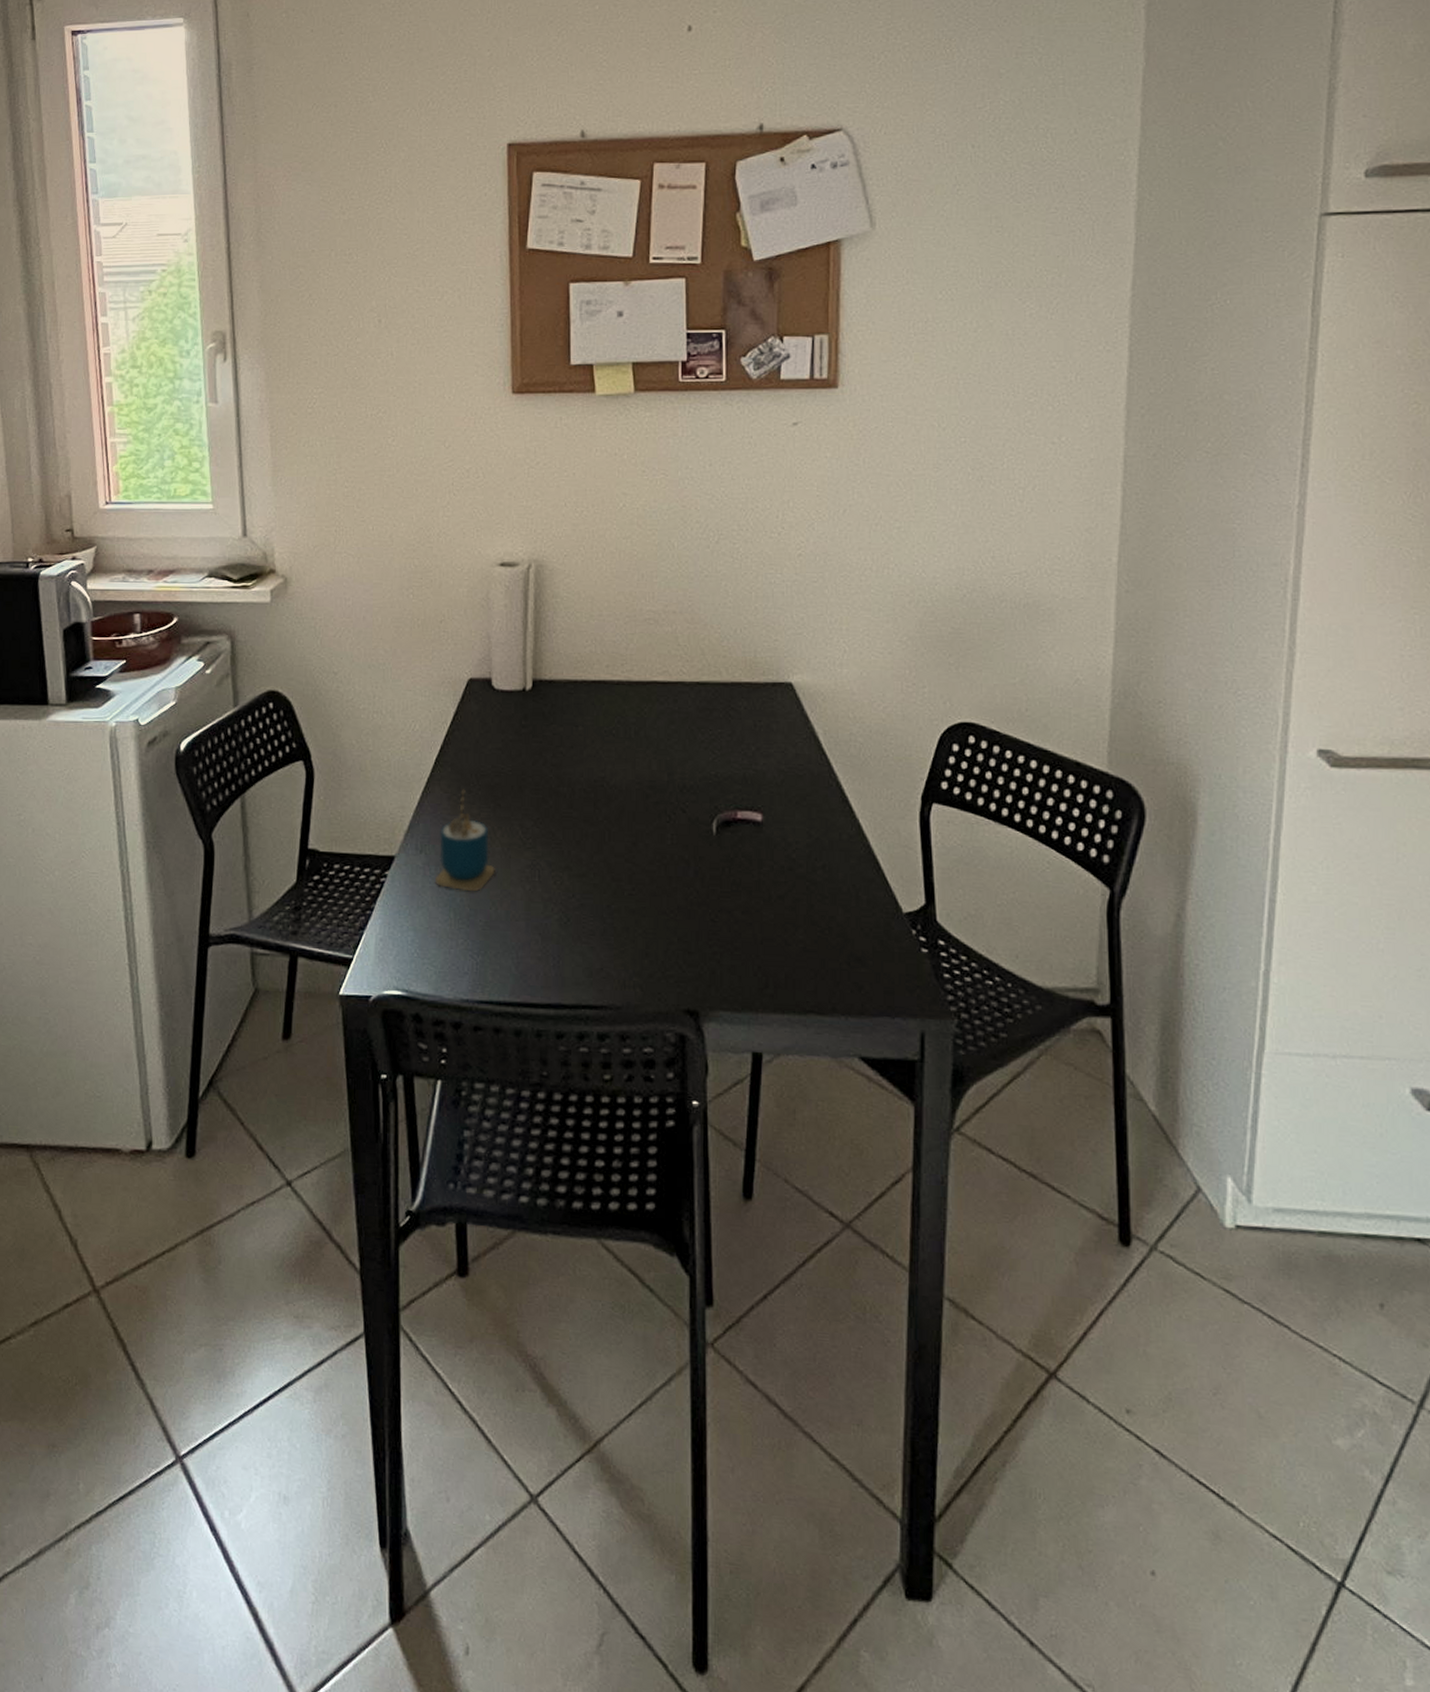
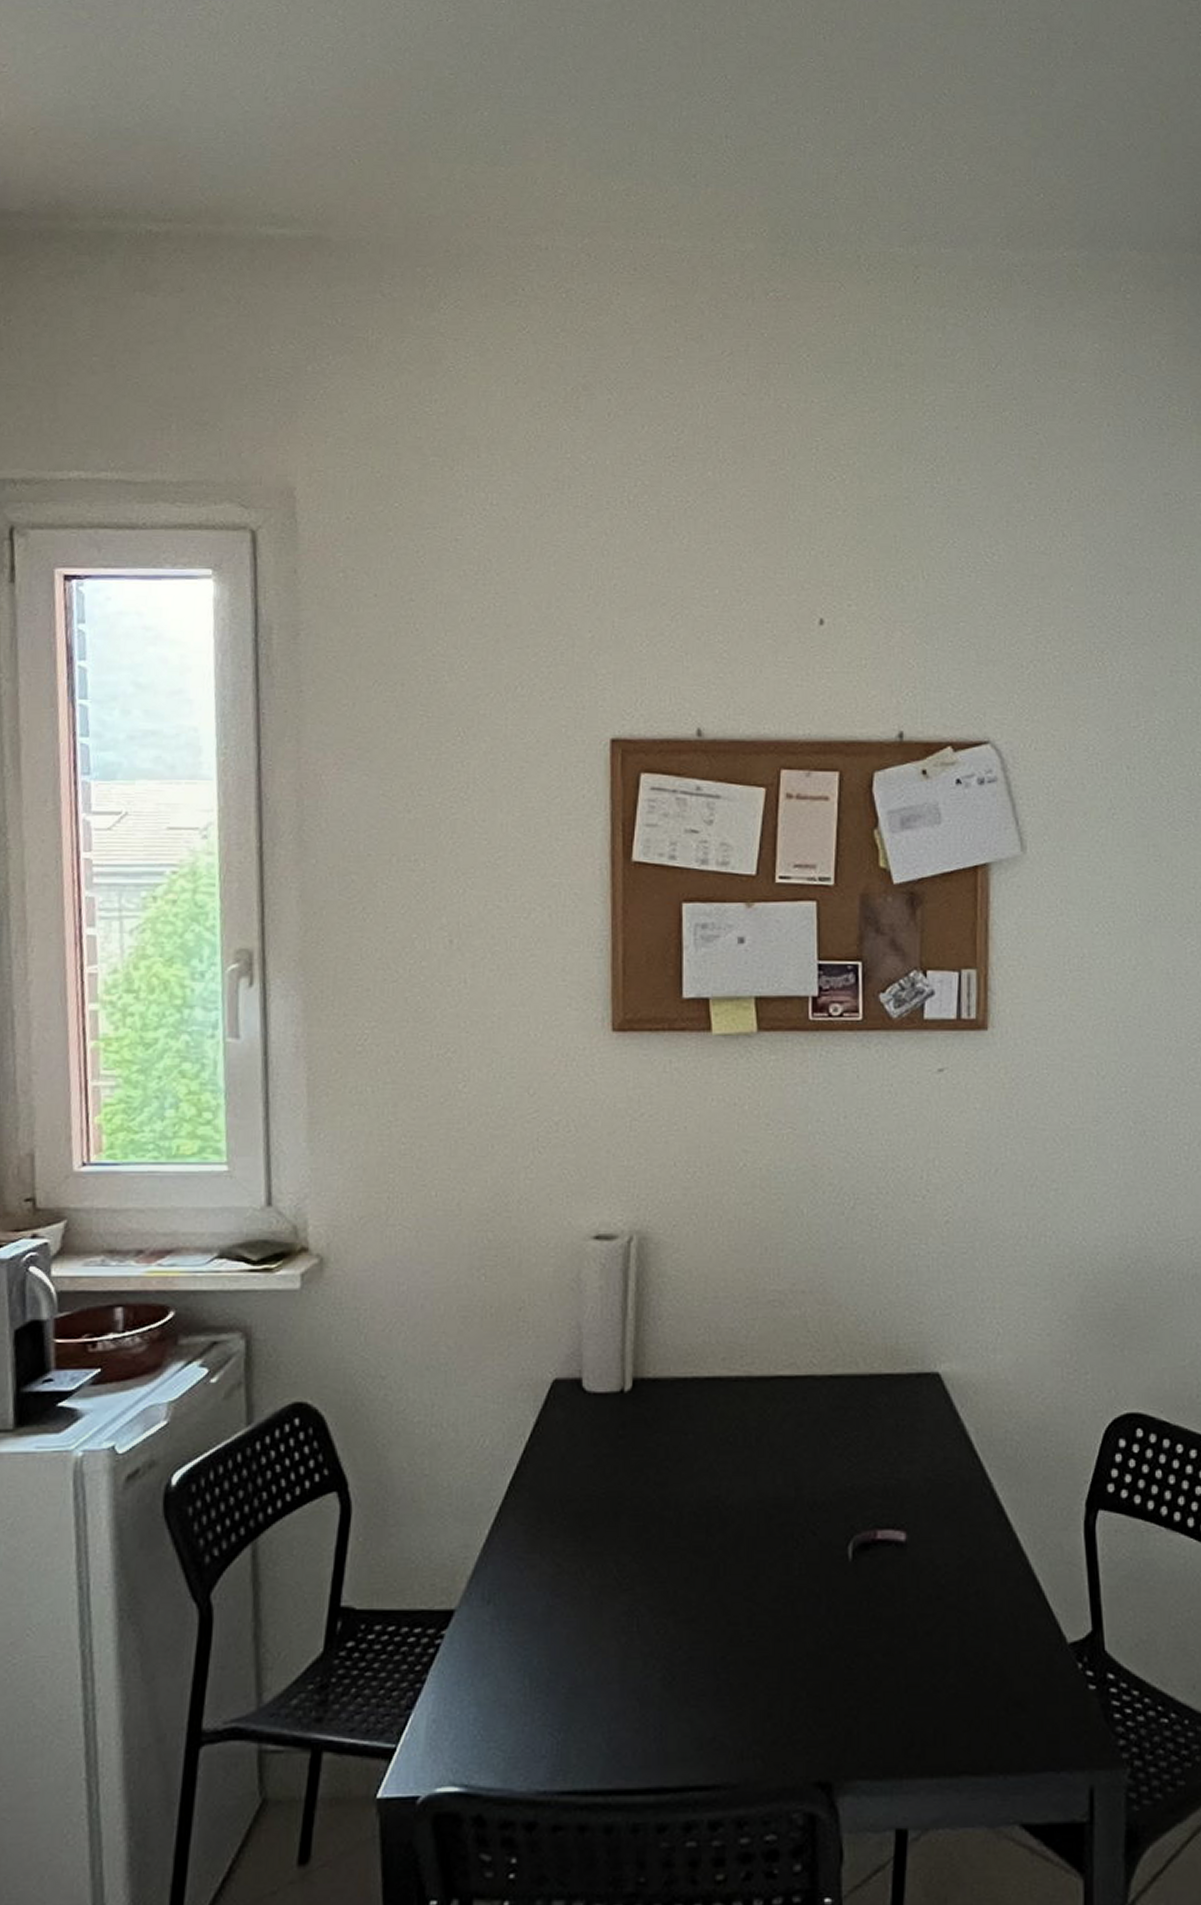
cup: present [435,789,495,892] -> none [506,1519,583,1650]

